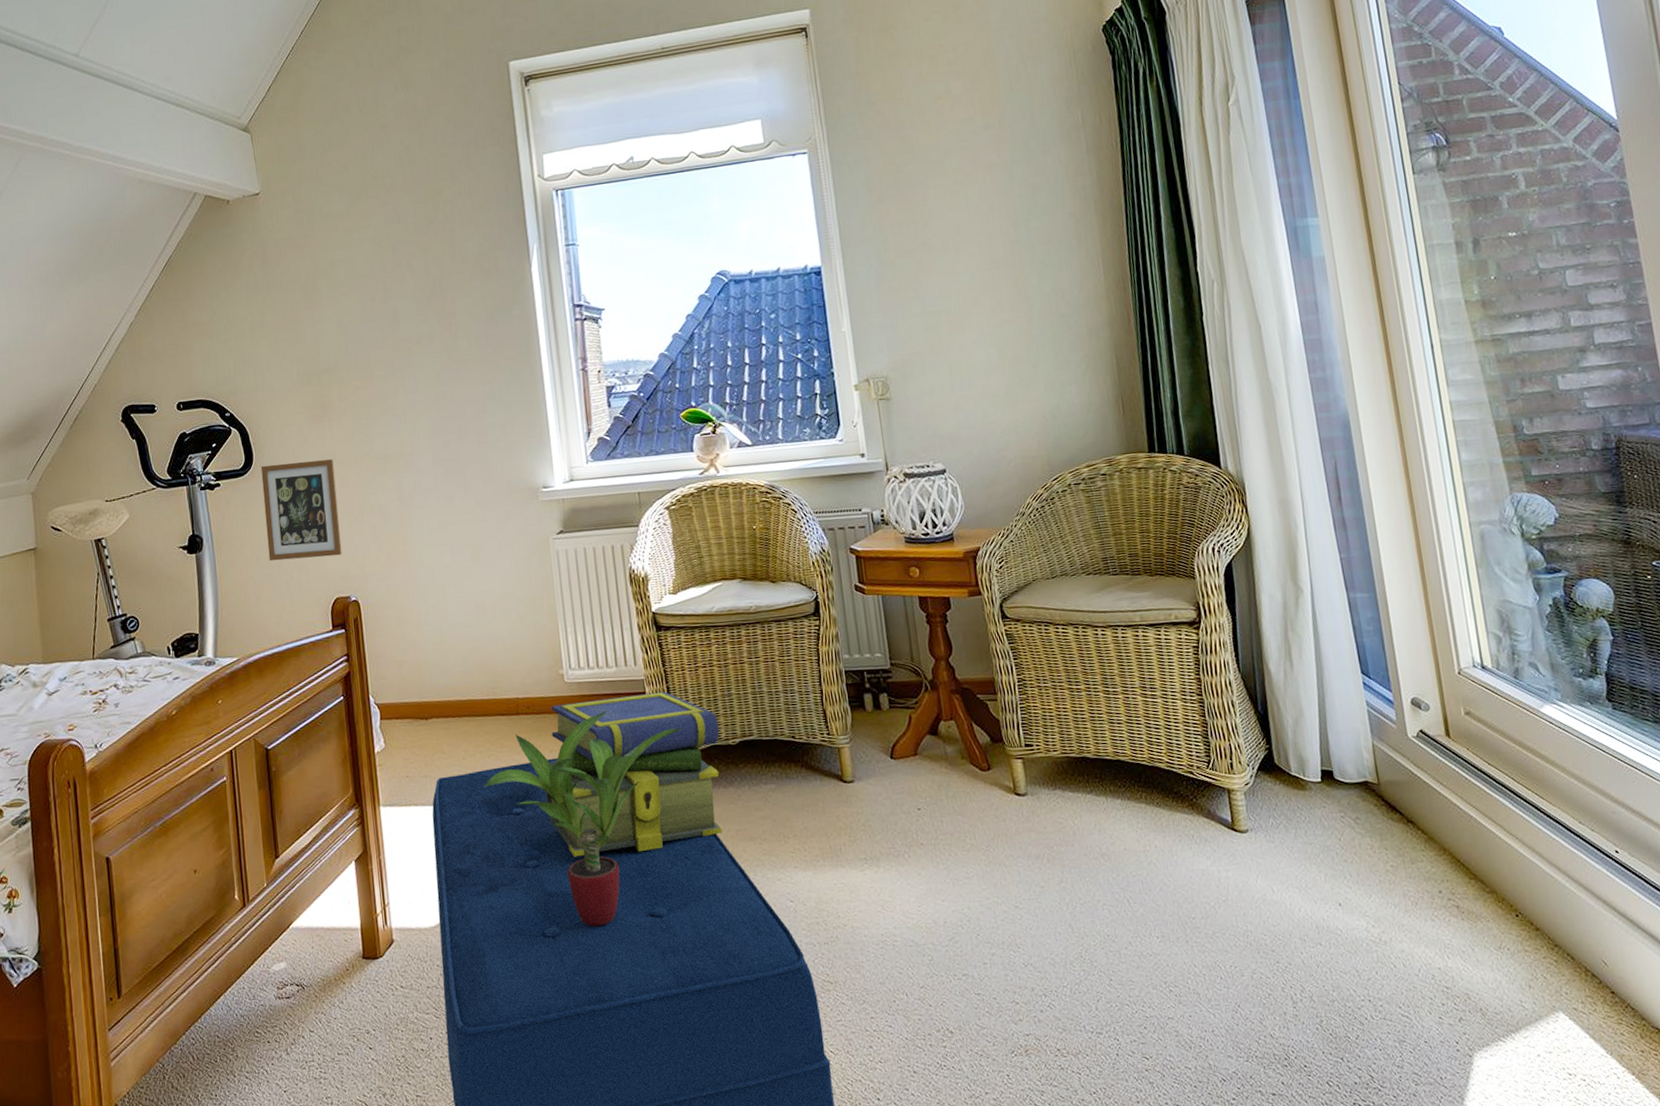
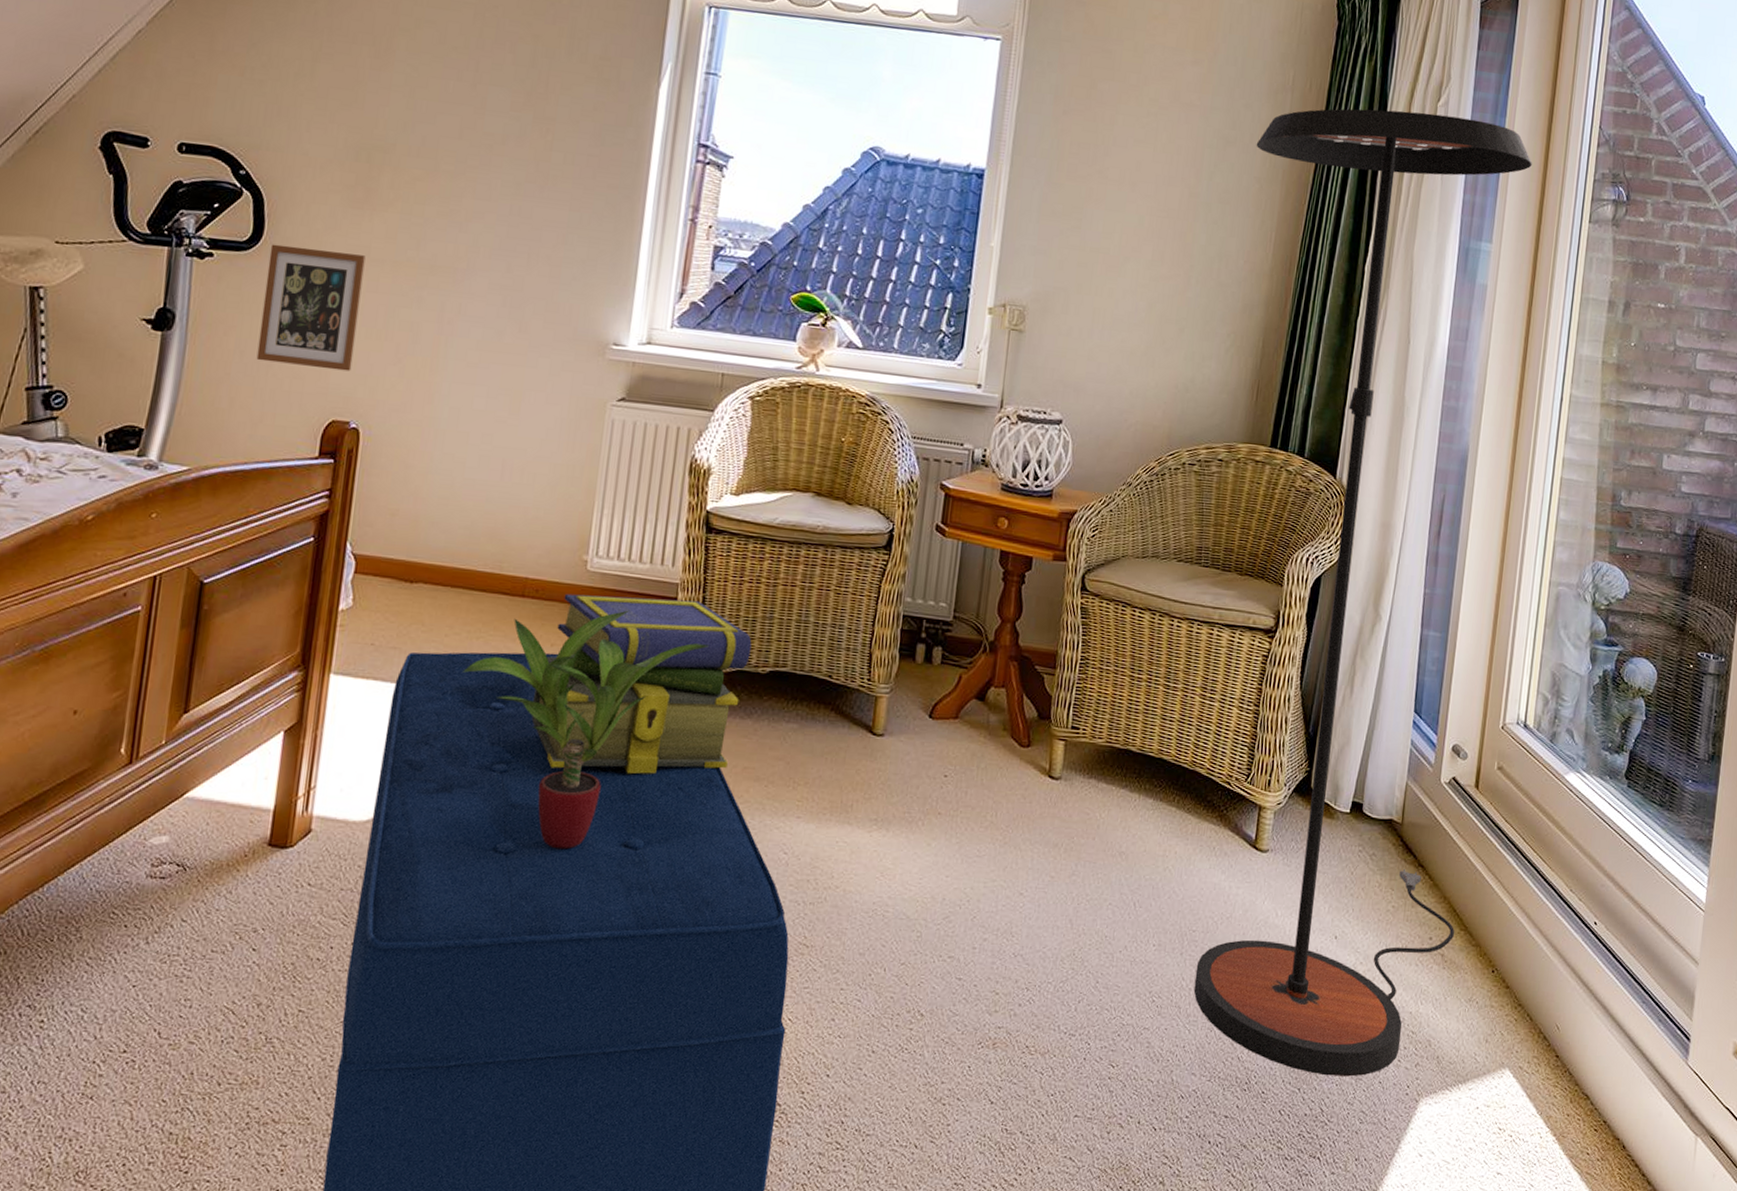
floor lamp: none [1062,107,1465,1042] -> present [1193,108,1532,1077]

